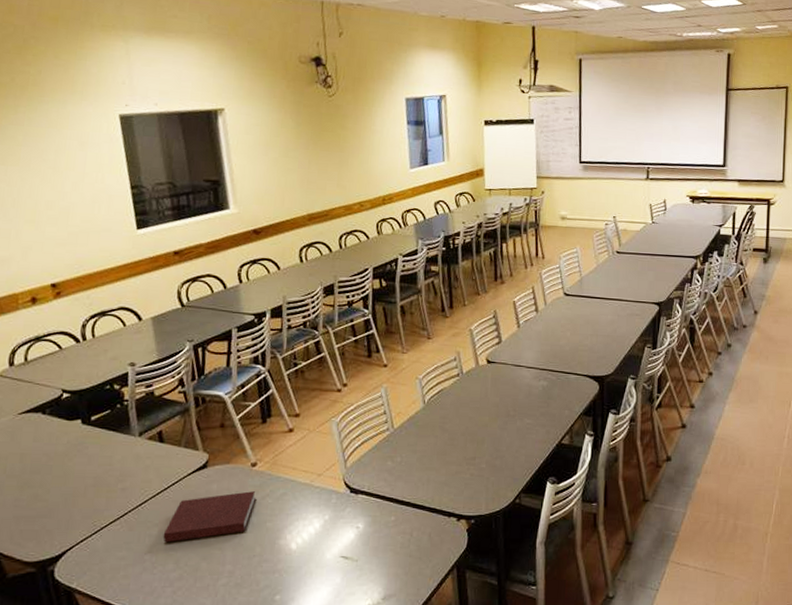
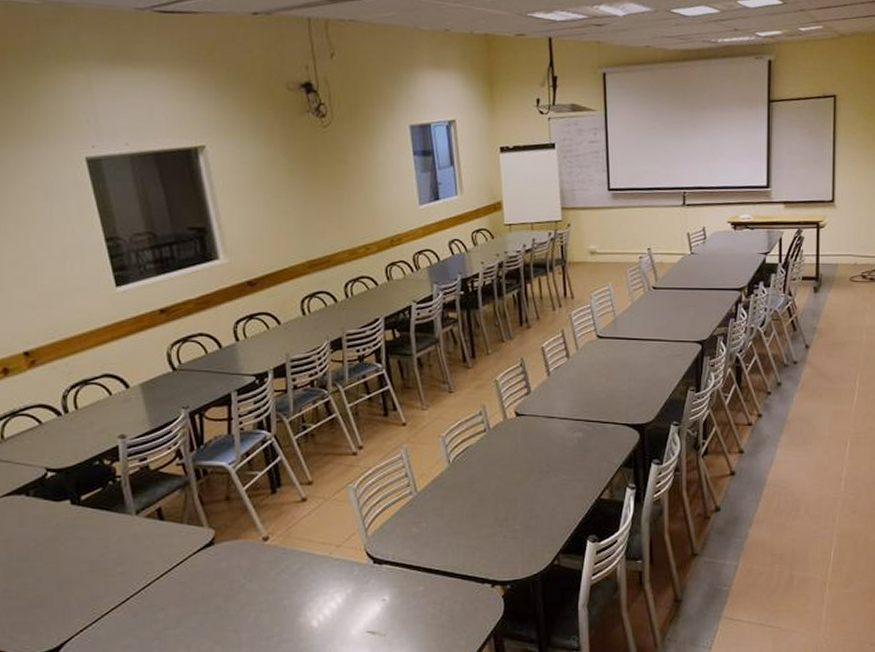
notebook: present [163,491,256,543] -> none [170,567,270,628]

